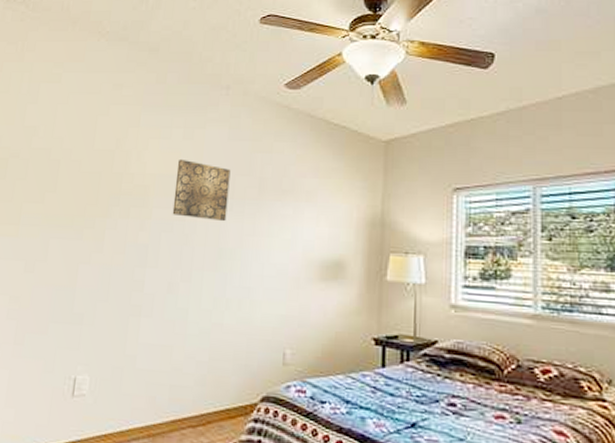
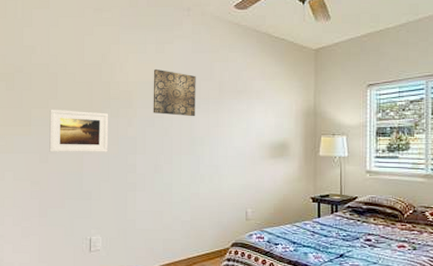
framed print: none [38,204,117,263] -> present [49,109,109,152]

